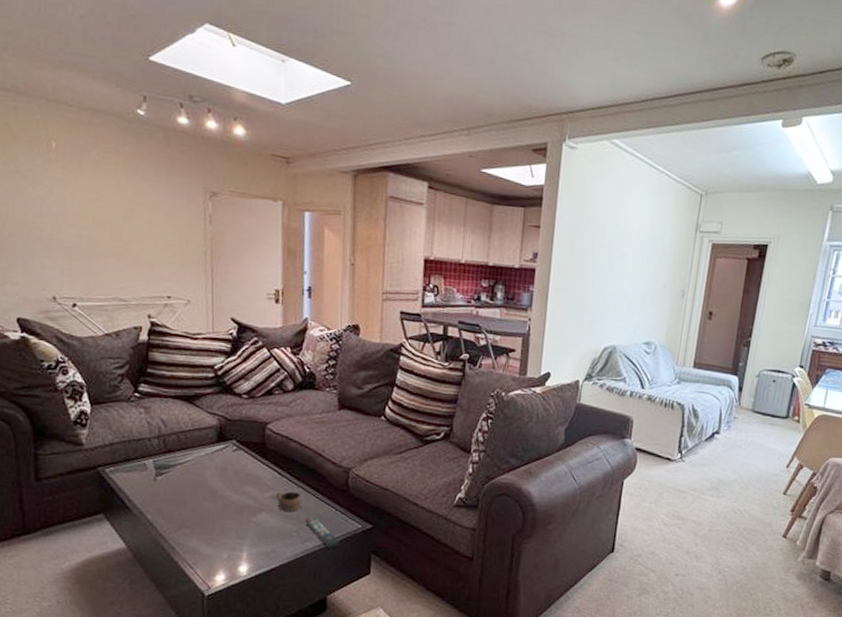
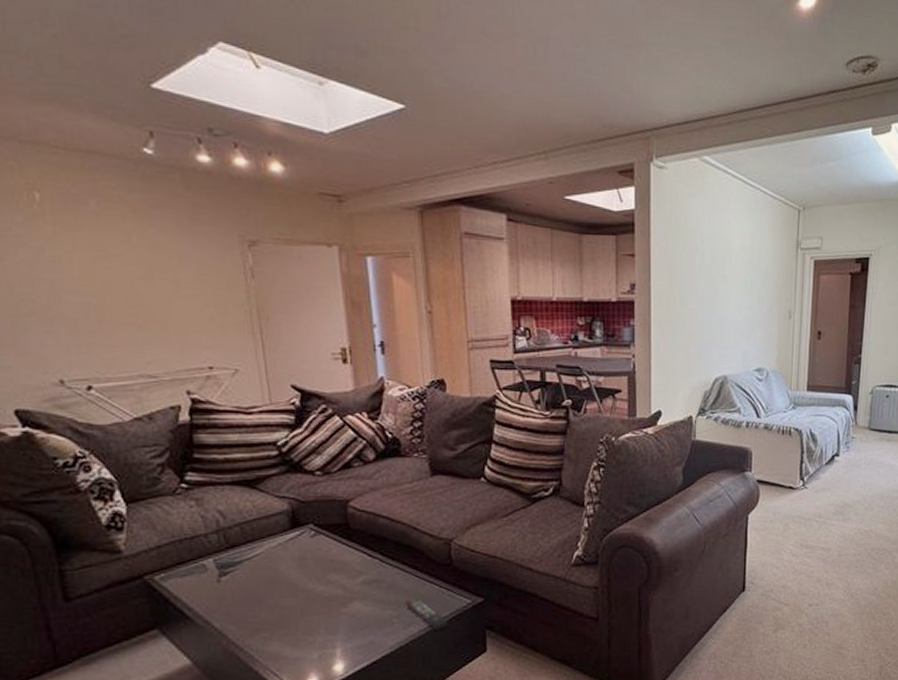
cup: present [276,491,303,513] -> none [369,573,400,598]

